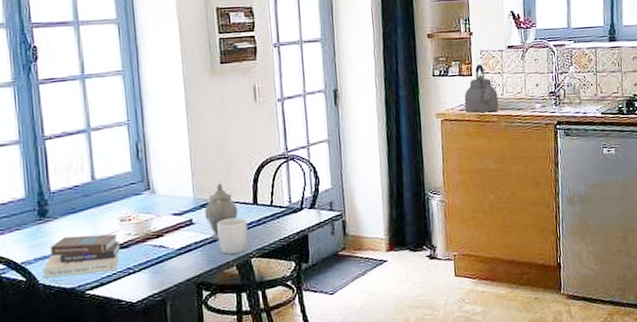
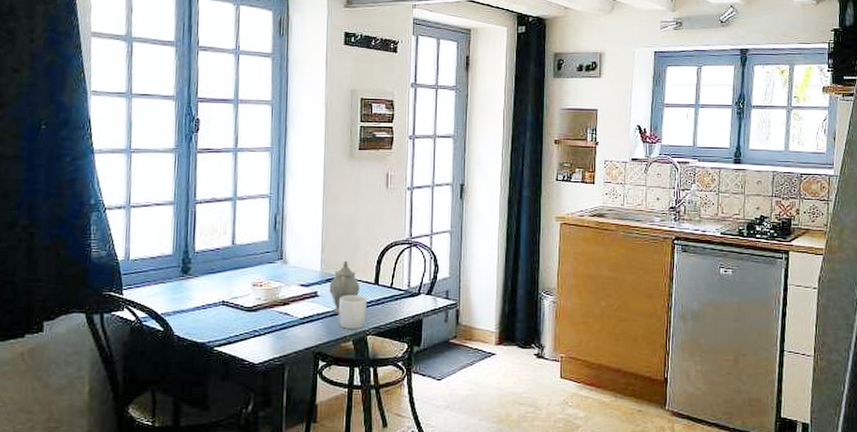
books: present [43,234,120,280] -> none [179,295,250,332]
kettle: present [464,64,499,114] -> none [585,173,618,221]

